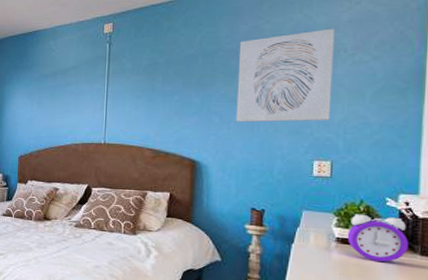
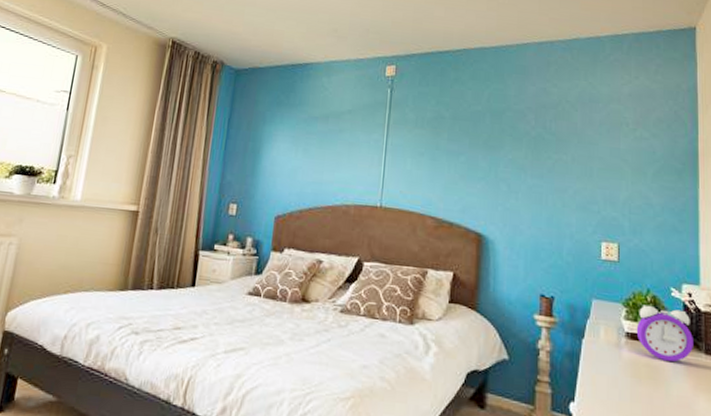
wall art: present [236,28,335,123] -> none [524,100,617,199]

